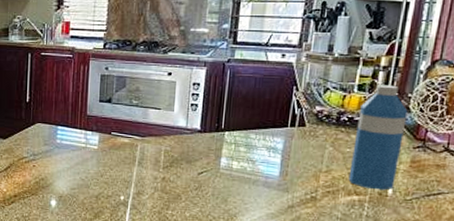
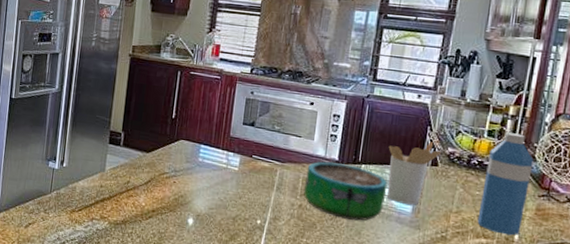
decorative bowl: none [166,132,253,189] -> present [304,161,388,221]
utensil holder: none [252,102,308,168] -> present [386,142,441,205]

